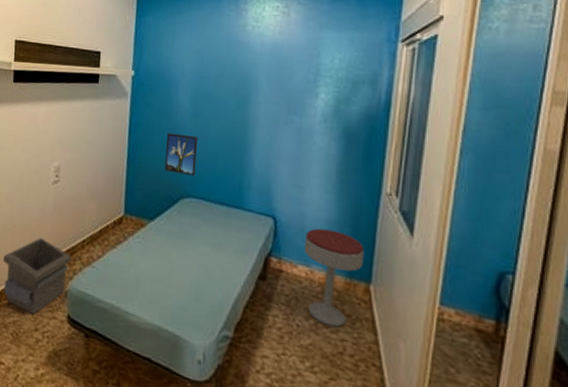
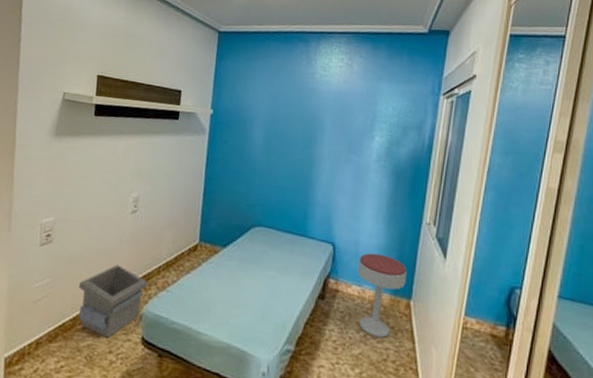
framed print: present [164,133,199,176] -> none [238,167,270,207]

